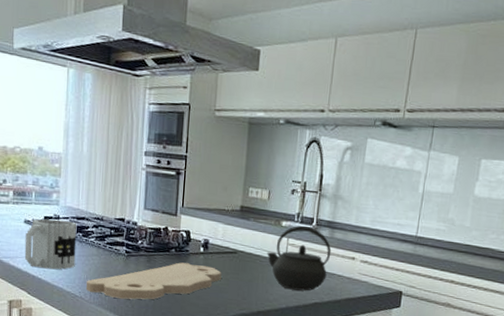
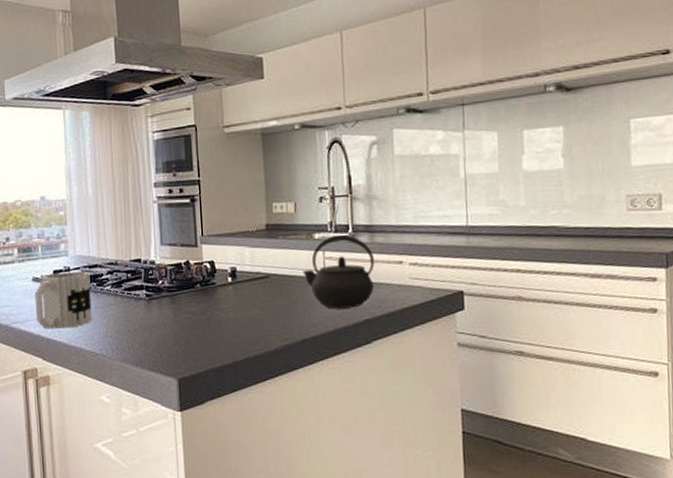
cutting board: present [86,262,222,300] -> none [107,297,256,350]

